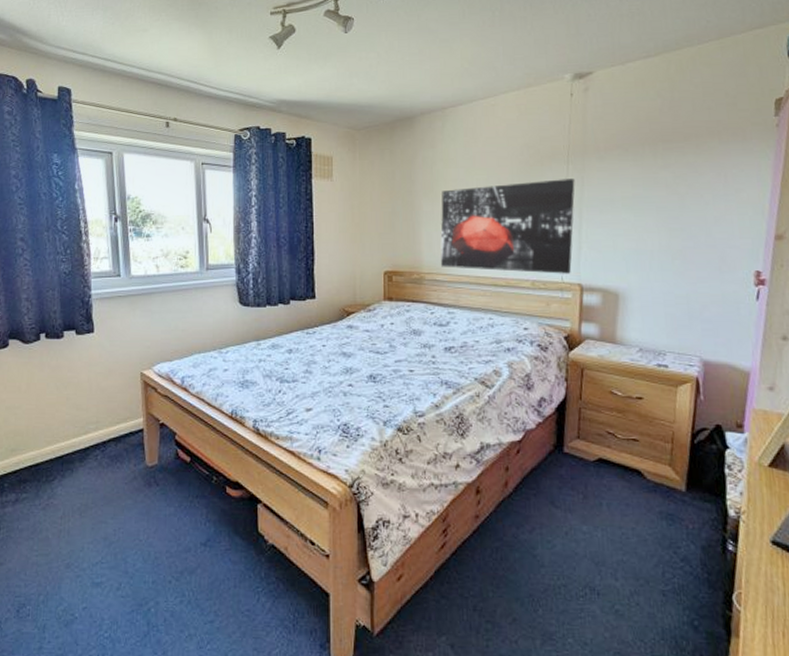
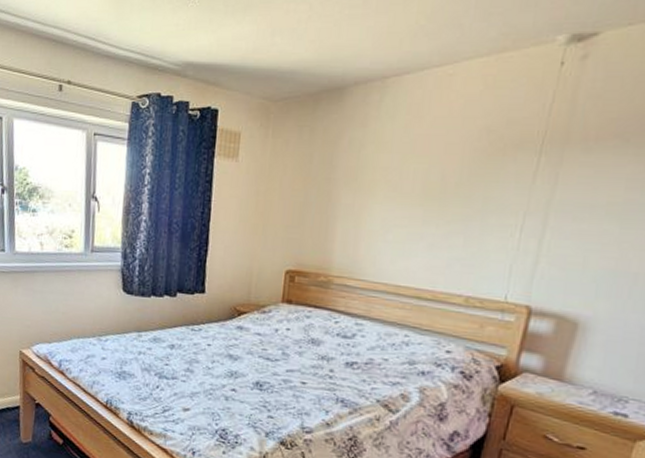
wall art: present [440,179,575,274] -> none [353,174,546,293]

